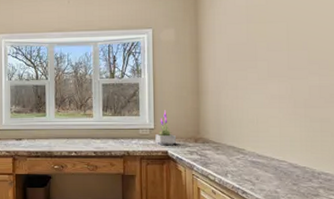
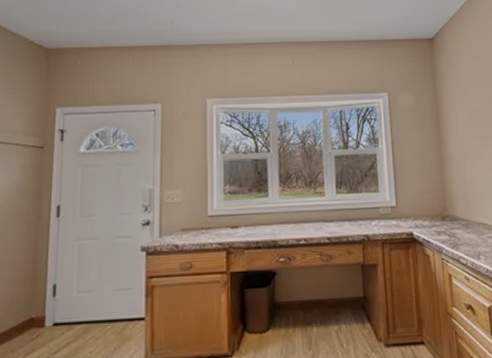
potted plant: present [155,110,177,146] -> none [398,184,422,227]

